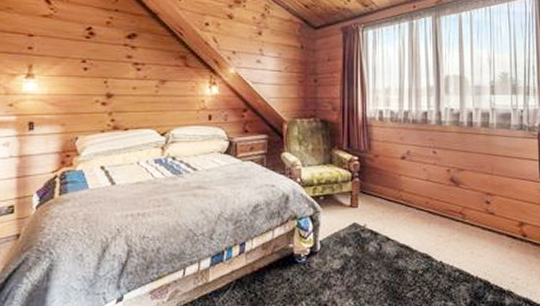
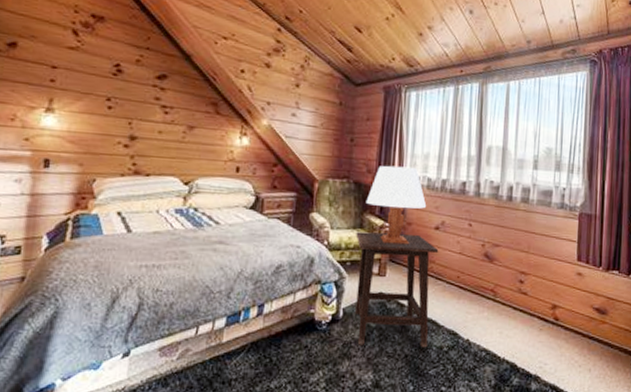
side table: none [326,166,407,275] -> present [355,231,439,348]
table lamp: none [333,102,392,176] -> present [365,165,427,245]

